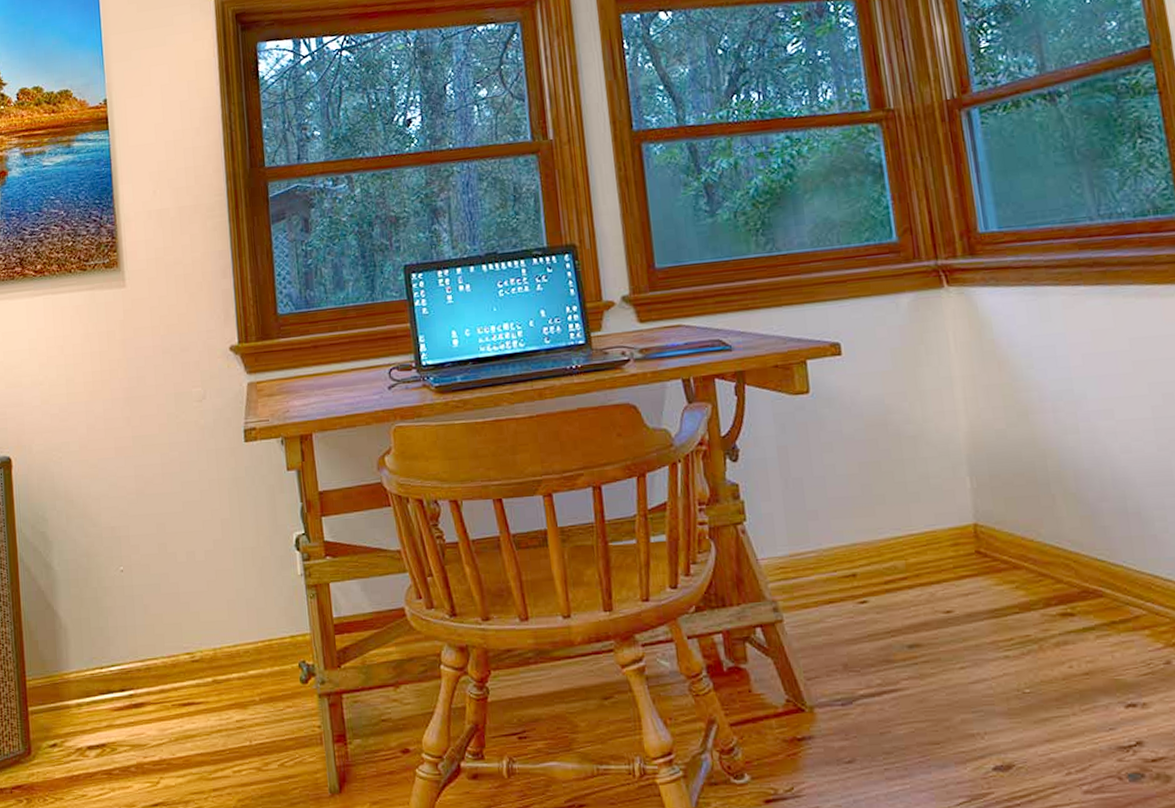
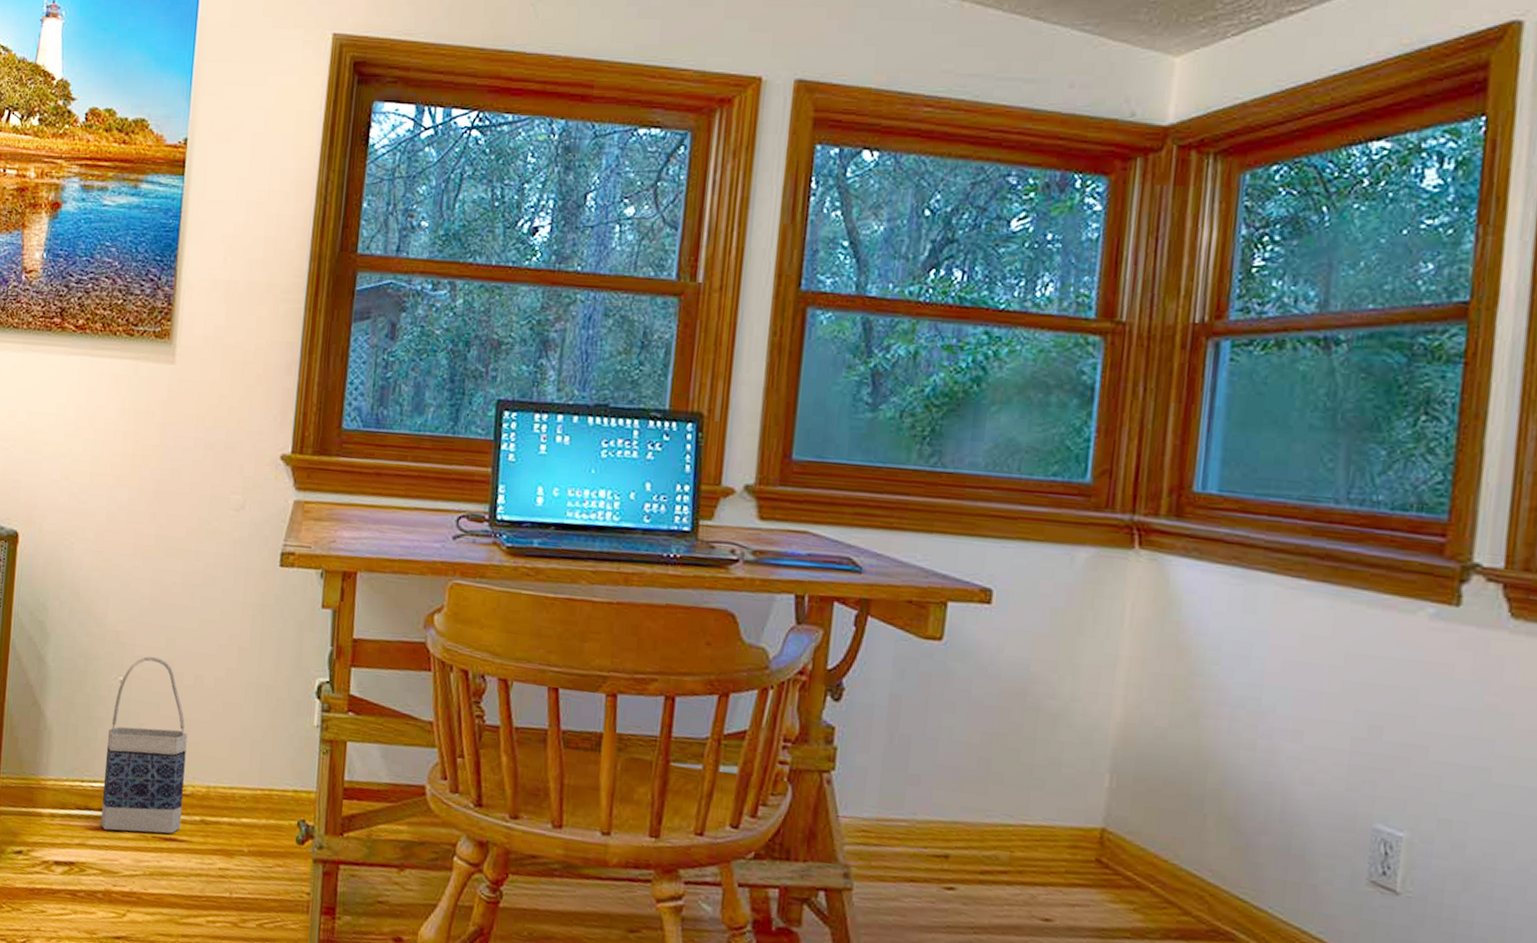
bag: none [117,543,196,708] -> present [101,656,188,834]

